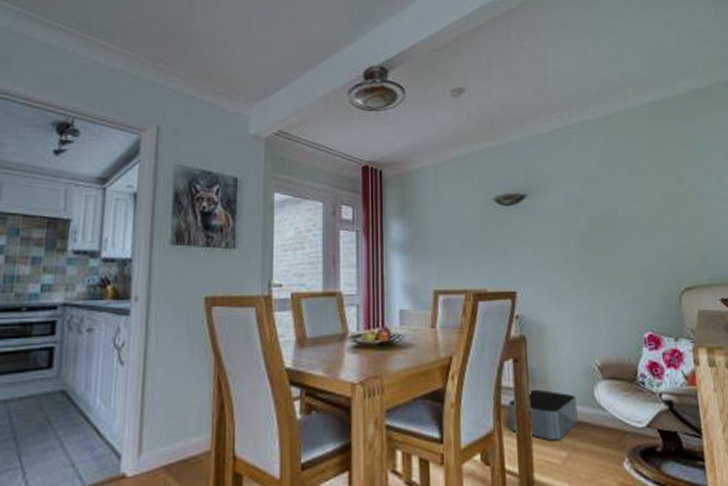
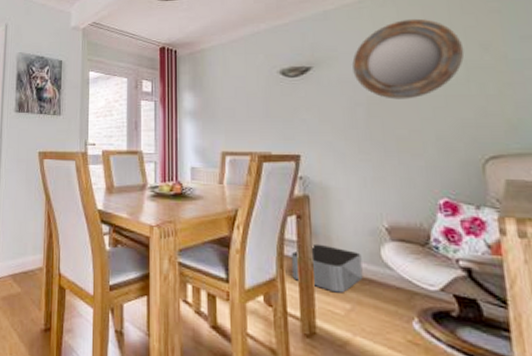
home mirror: none [565,148,663,231] -> present [352,18,465,100]

